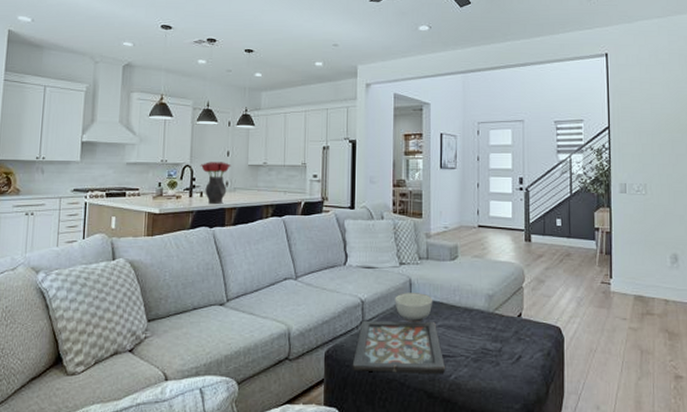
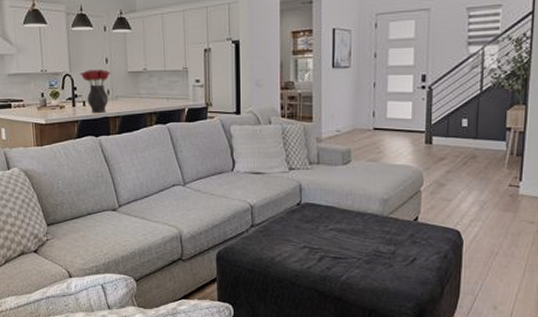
decorative tray: present [352,320,446,374] -> none [243,224,337,274]
bowl: present [395,293,433,322] -> none [284,197,325,226]

